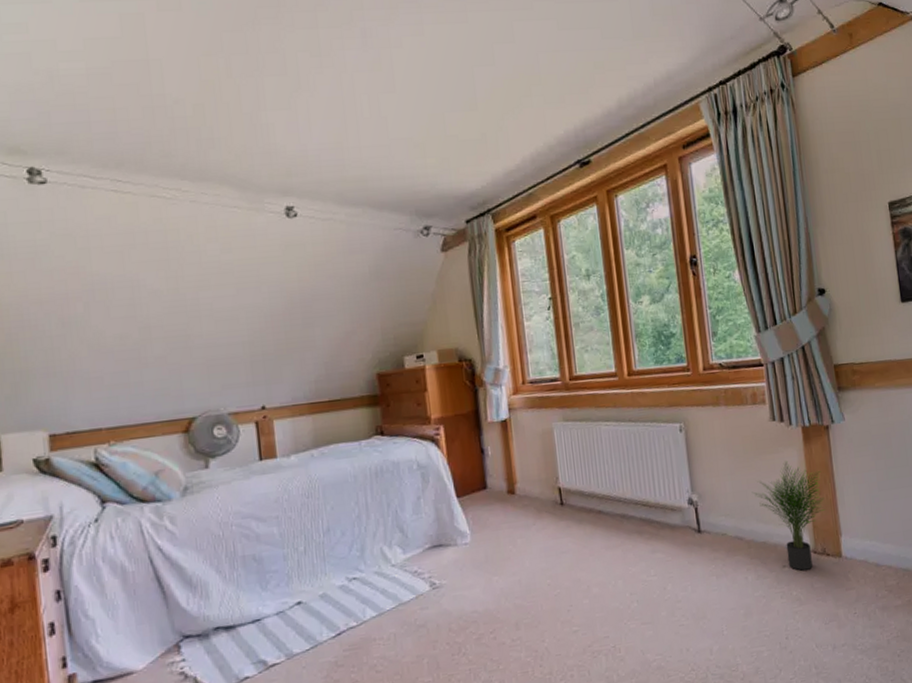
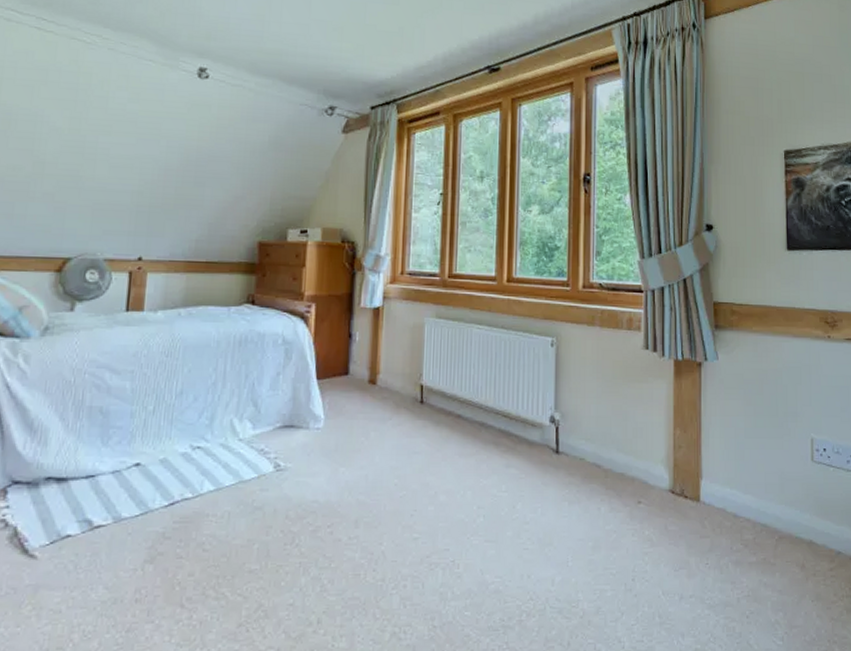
potted plant: present [752,461,826,571] -> none [616,393,689,510]

